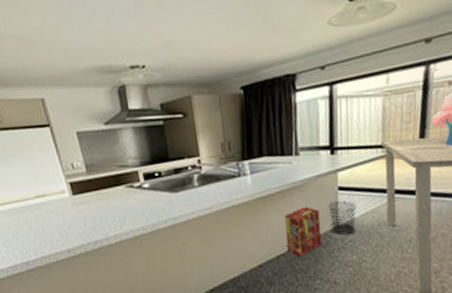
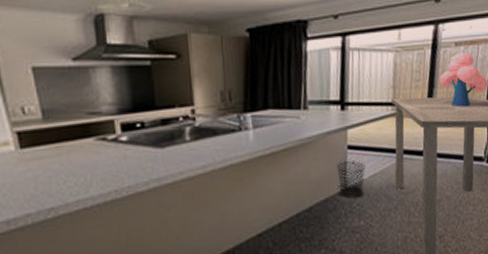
product box: present [284,206,322,257] -> none [288,166,328,224]

